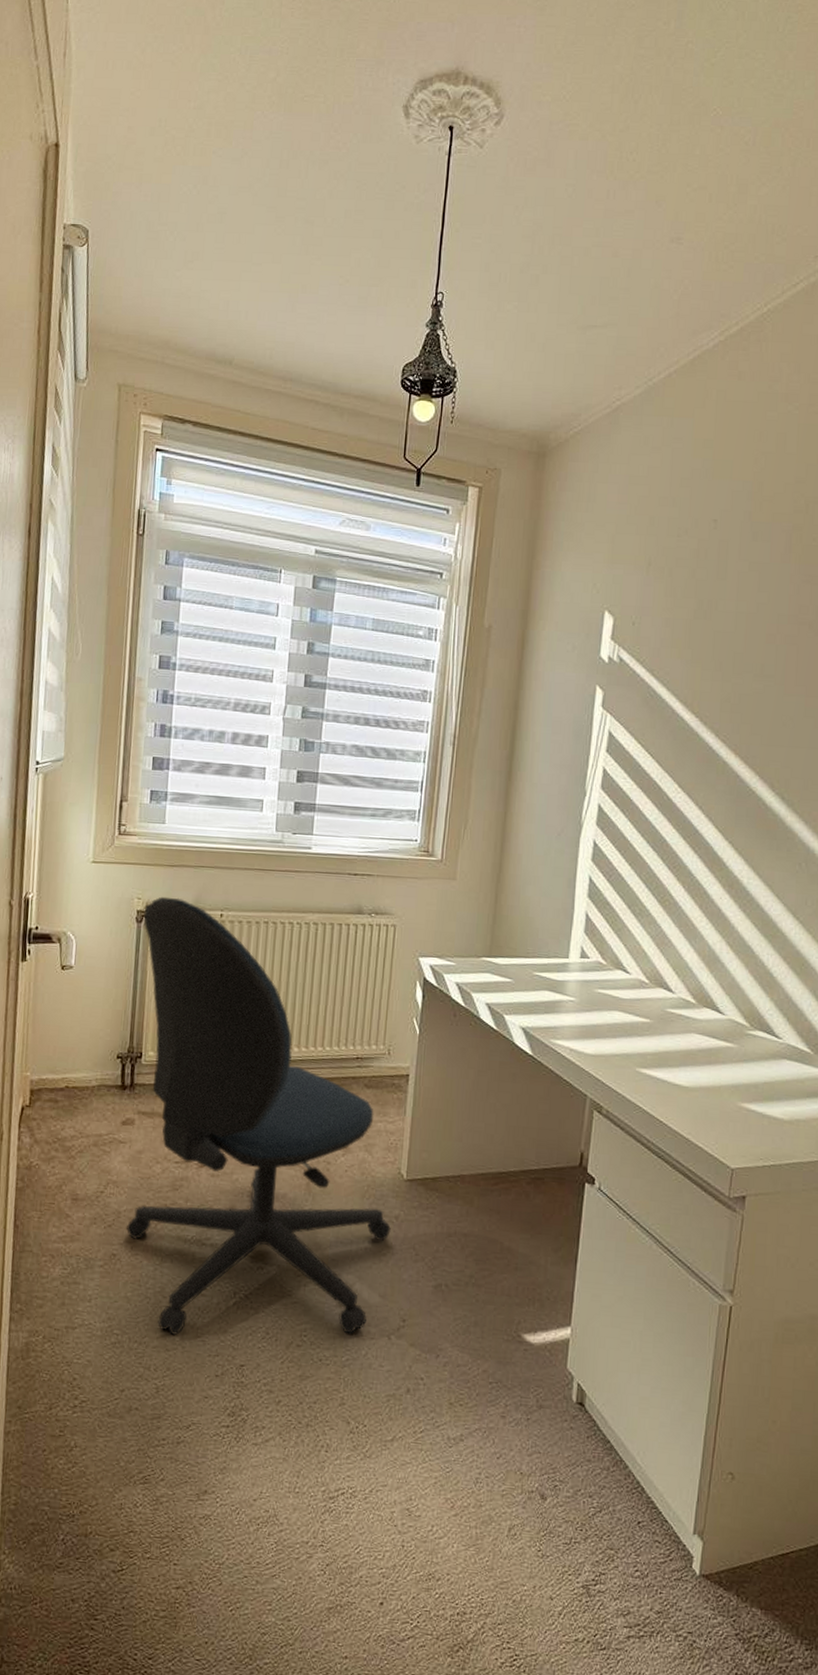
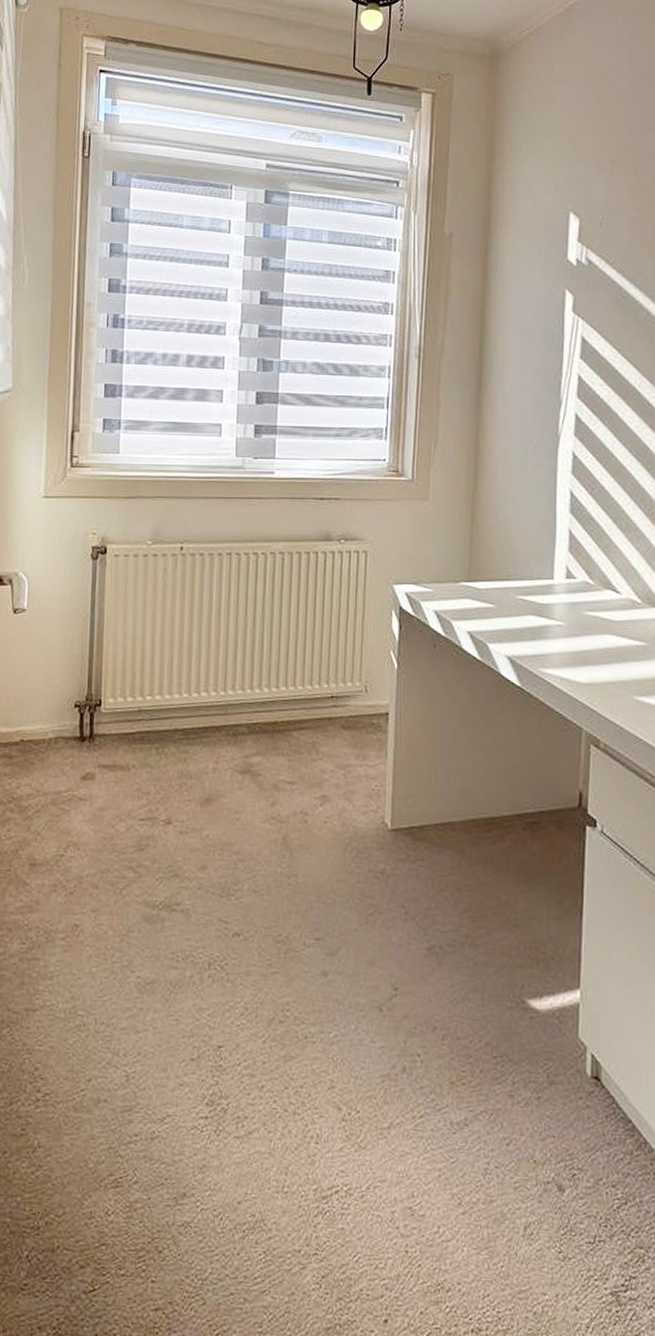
office chair: present [127,896,391,1335] -> none [89,530,377,1014]

